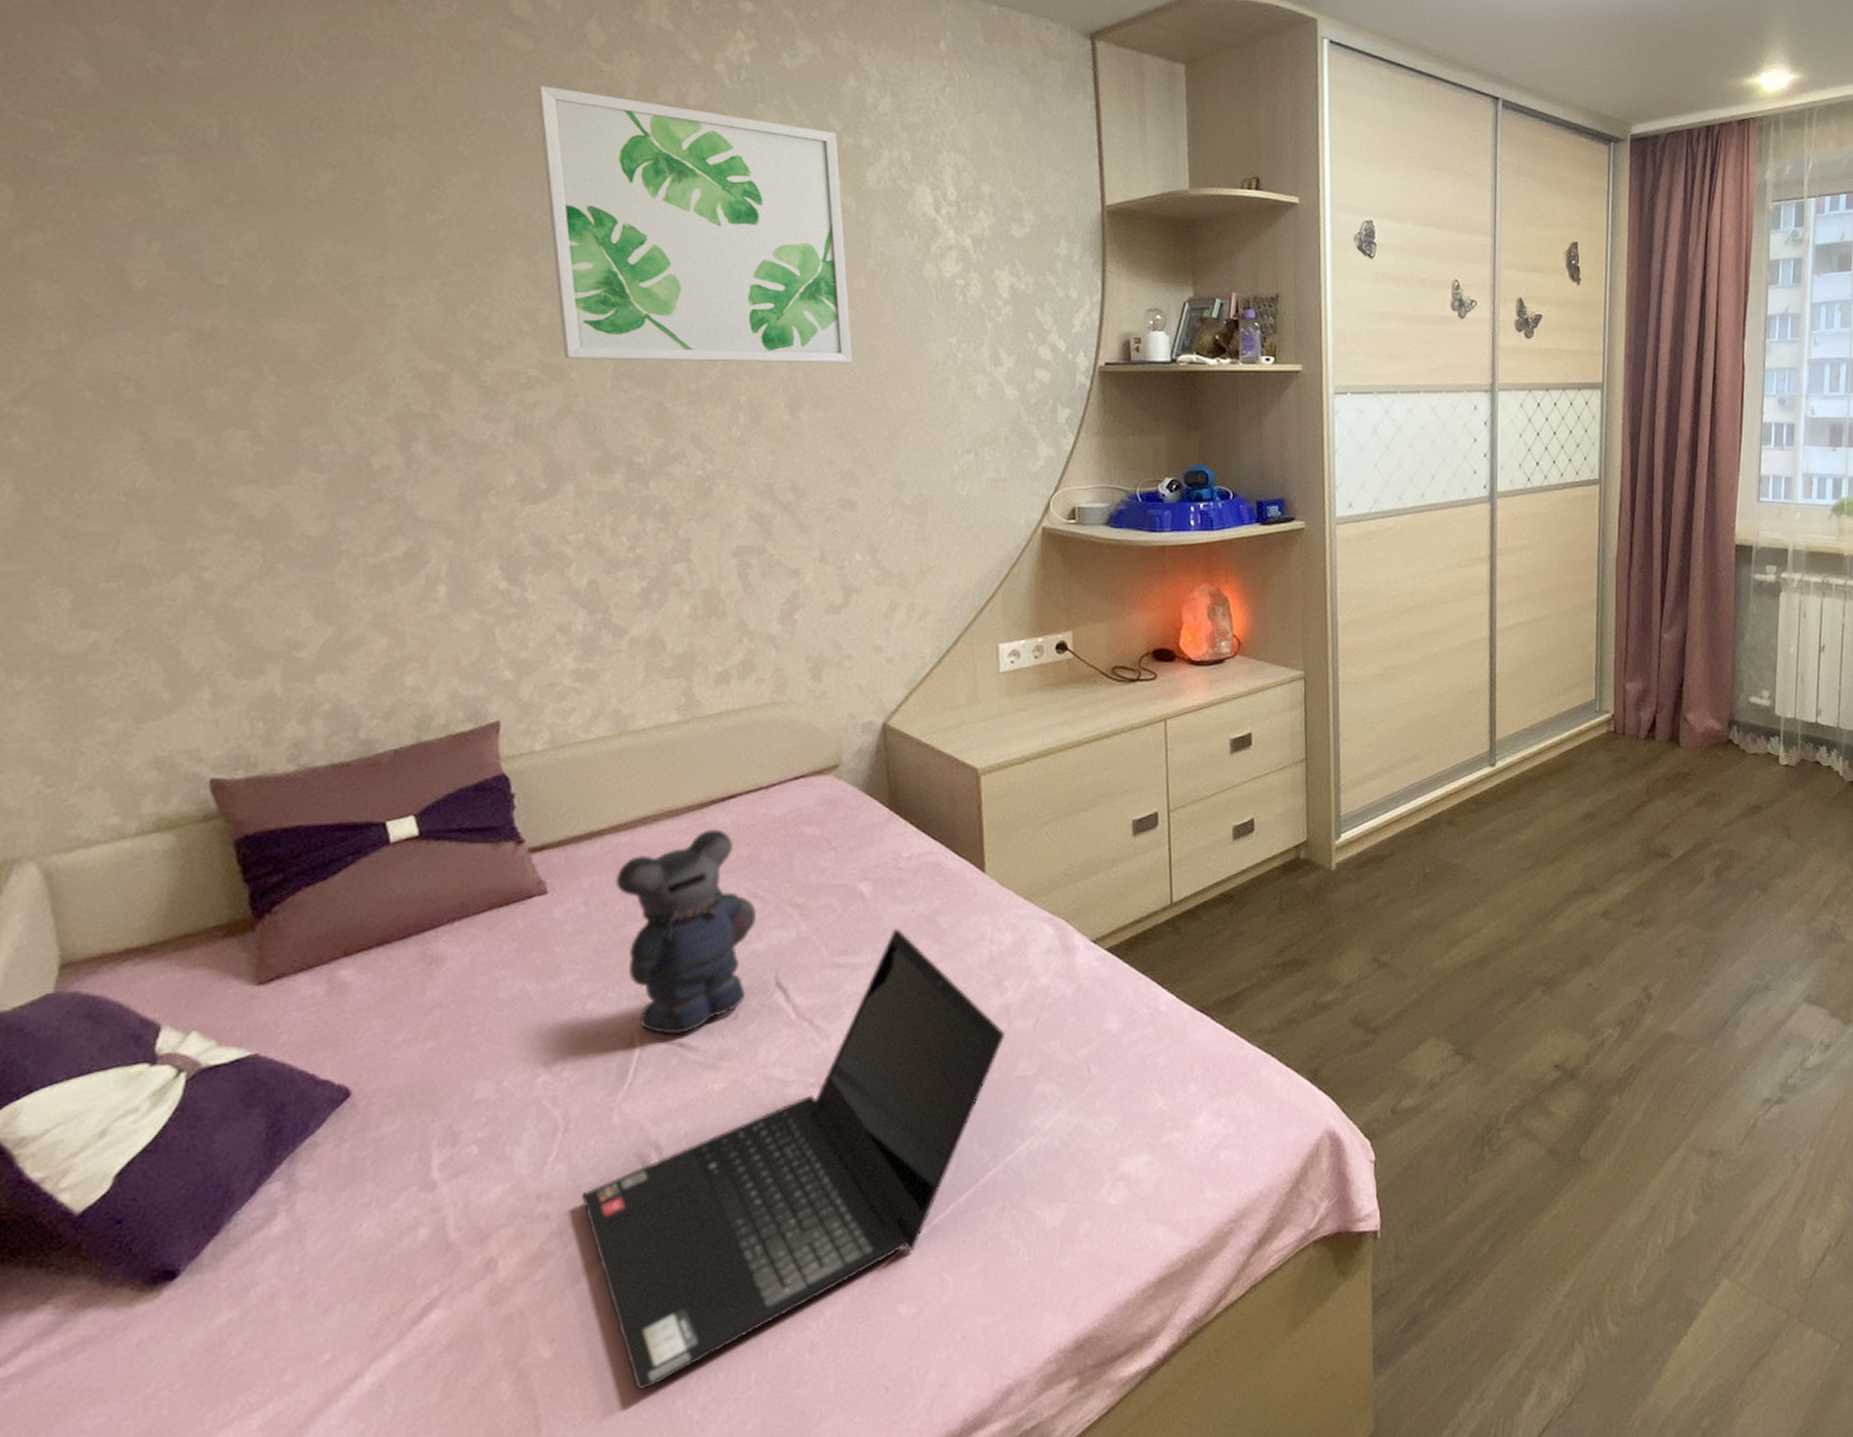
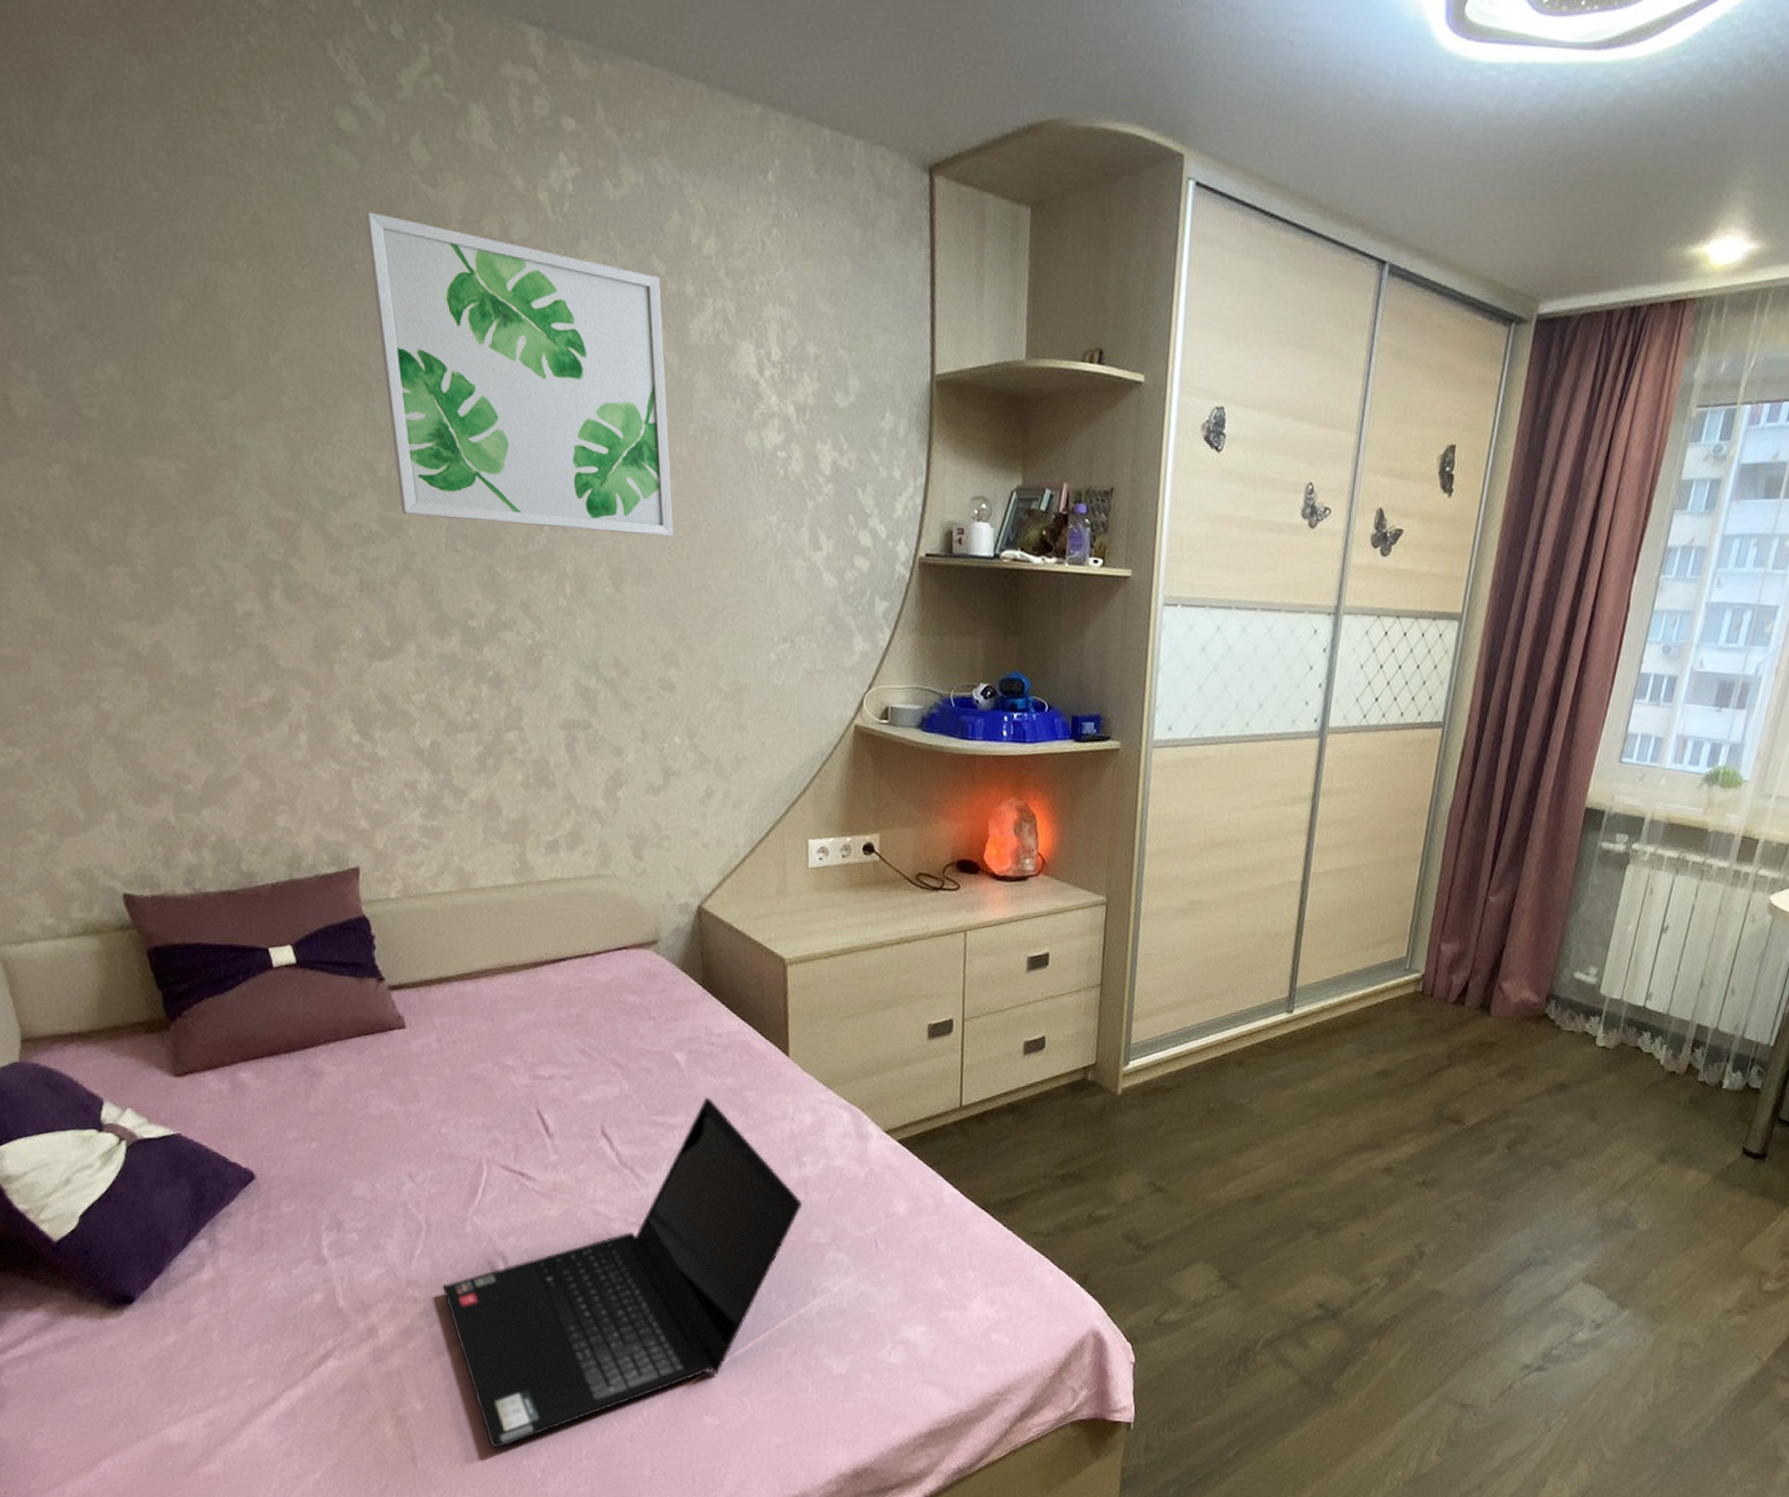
bear: present [615,829,756,1036] -> none [463,987,584,1166]

